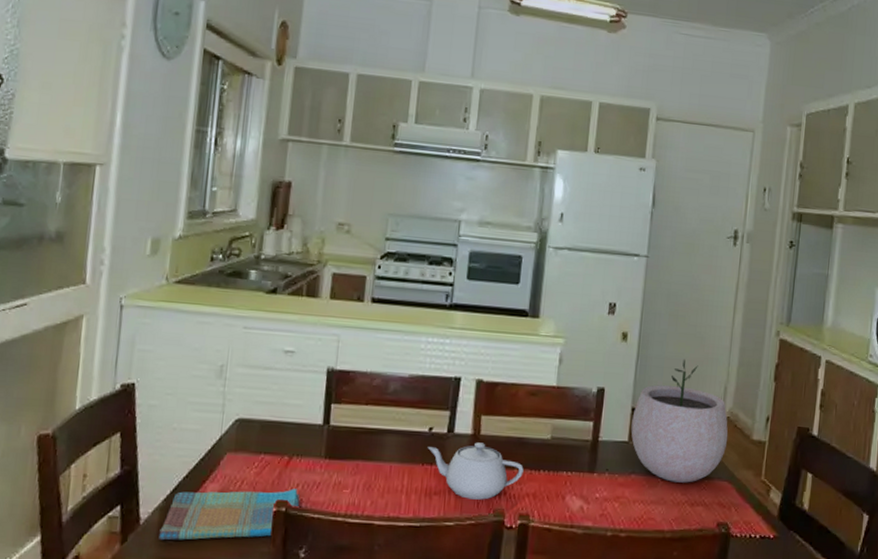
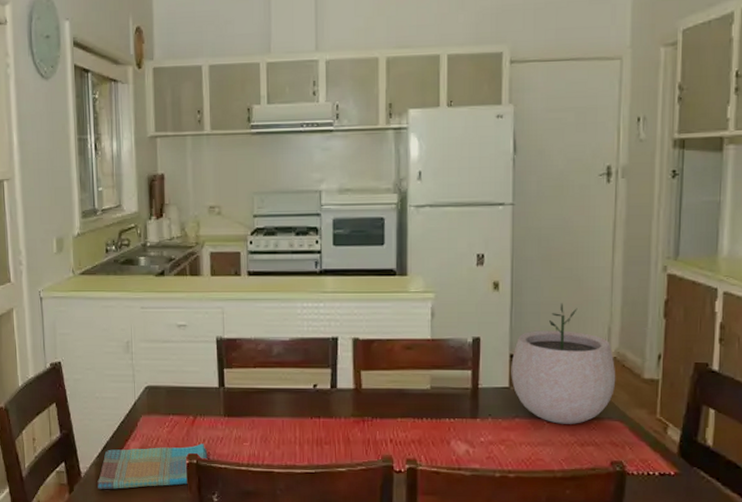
teapot: present [427,442,524,500] -> none [314,395,407,447]

